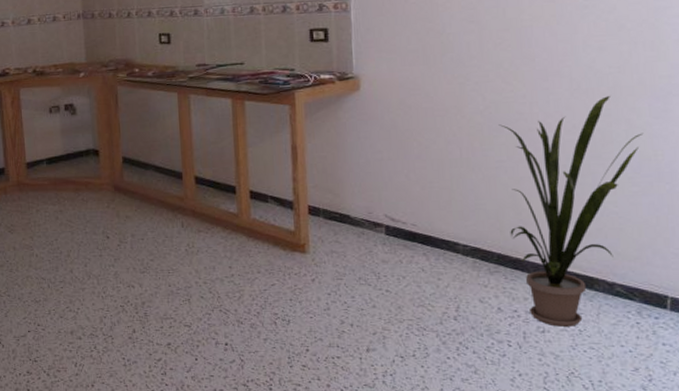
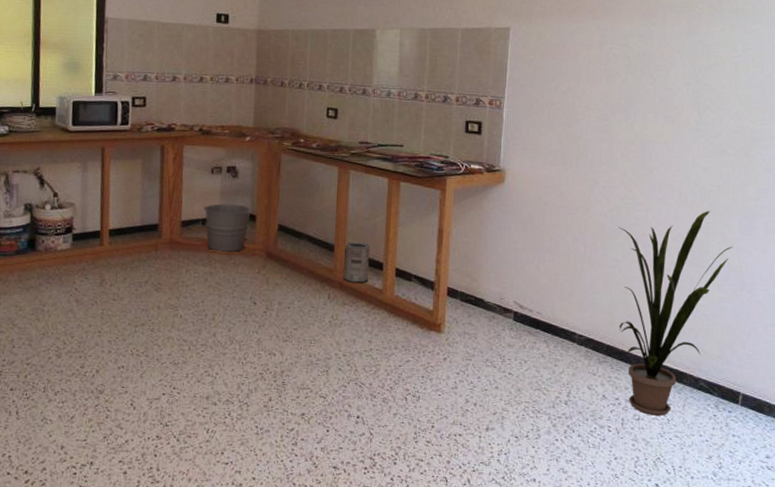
bucket: none [46,141,93,190] -> present [203,203,251,253]
paint can: none [193,166,222,210] -> present [344,241,370,284]

